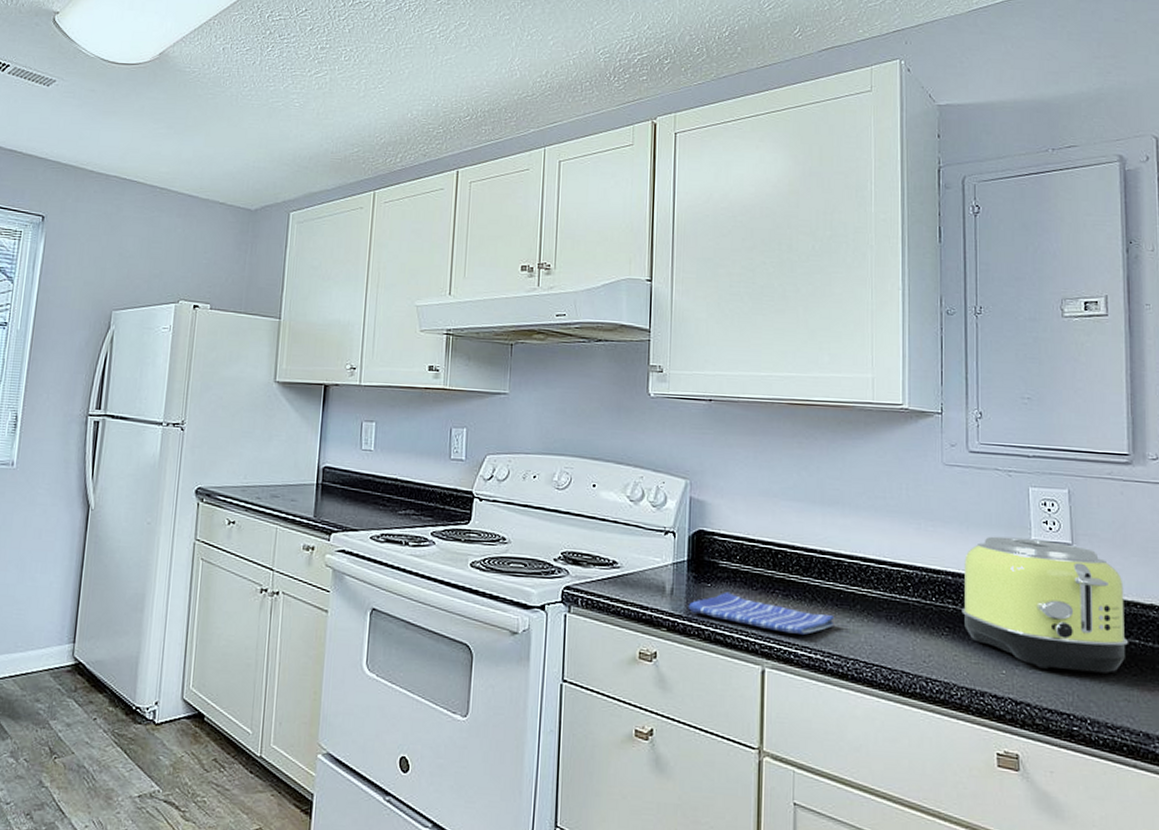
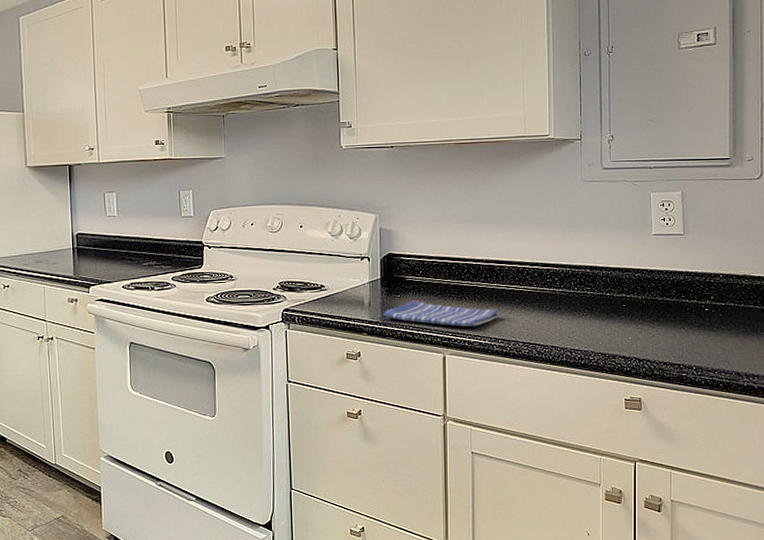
toaster: present [961,536,1128,675] -> none [597,233,725,333]

